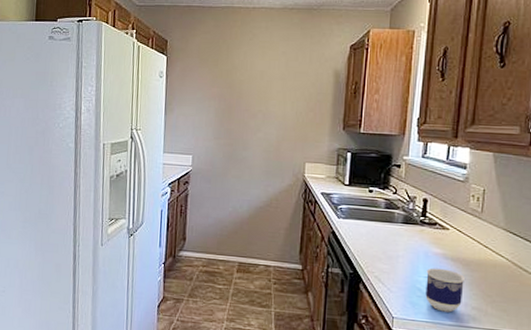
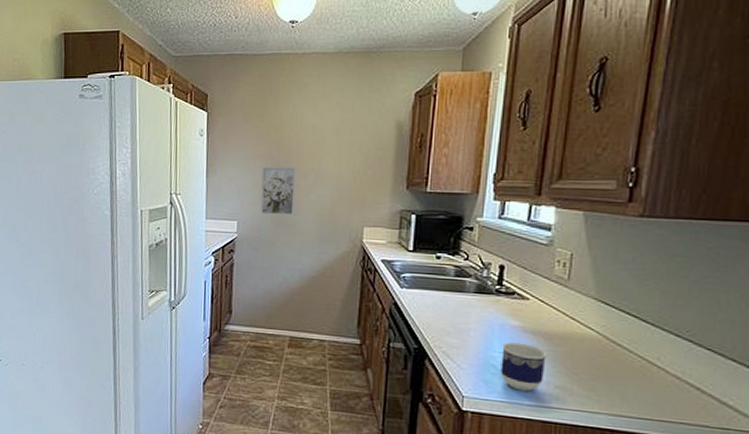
wall art: none [213,105,247,151] -> present [260,165,297,216]

